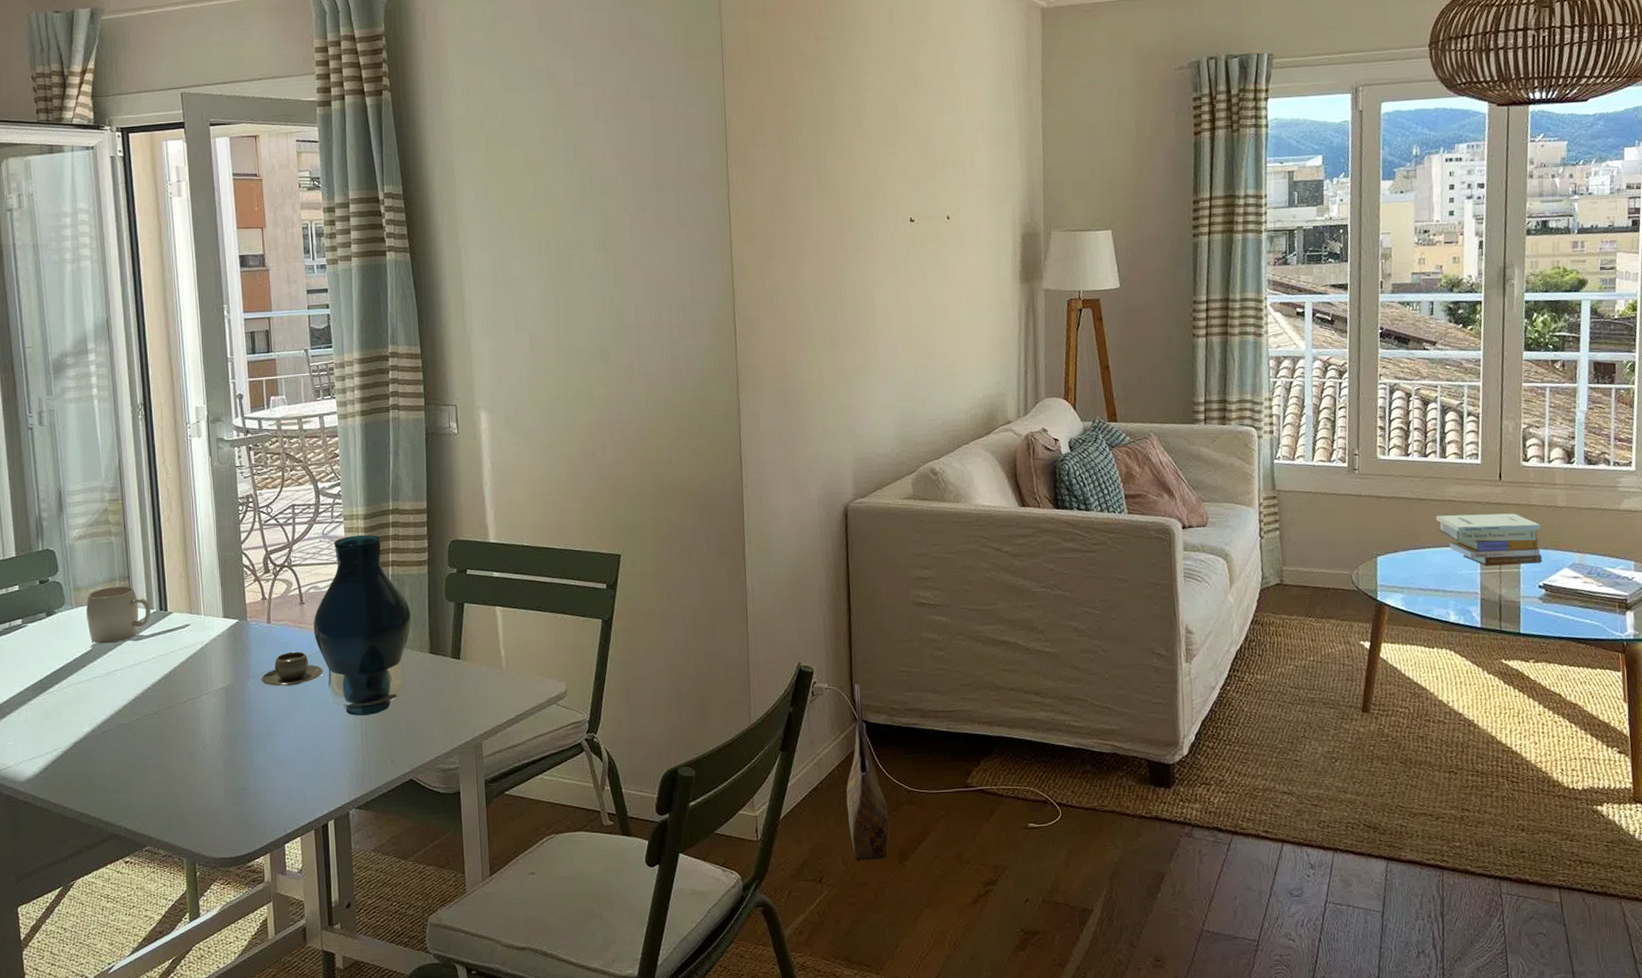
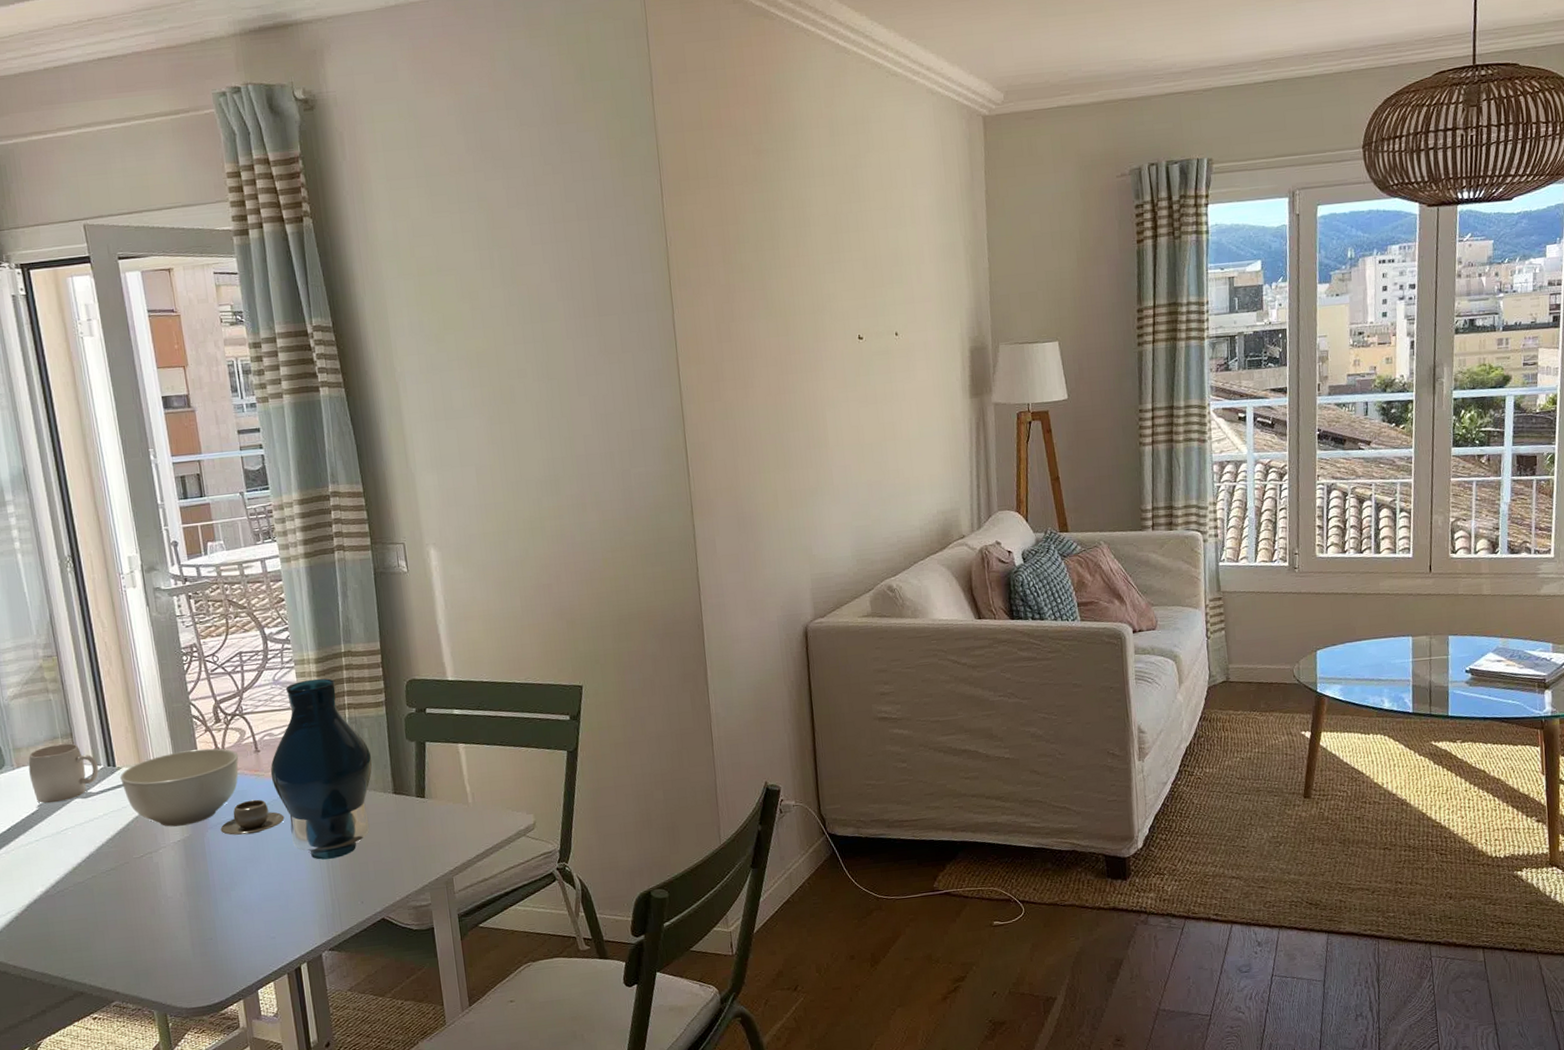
bowl: none [171,598,284,674] -> present [120,748,239,827]
tote bag: present [846,683,890,860] -> none [817,798,861,967]
books: present [1435,513,1542,566] -> none [1370,603,1468,655]

